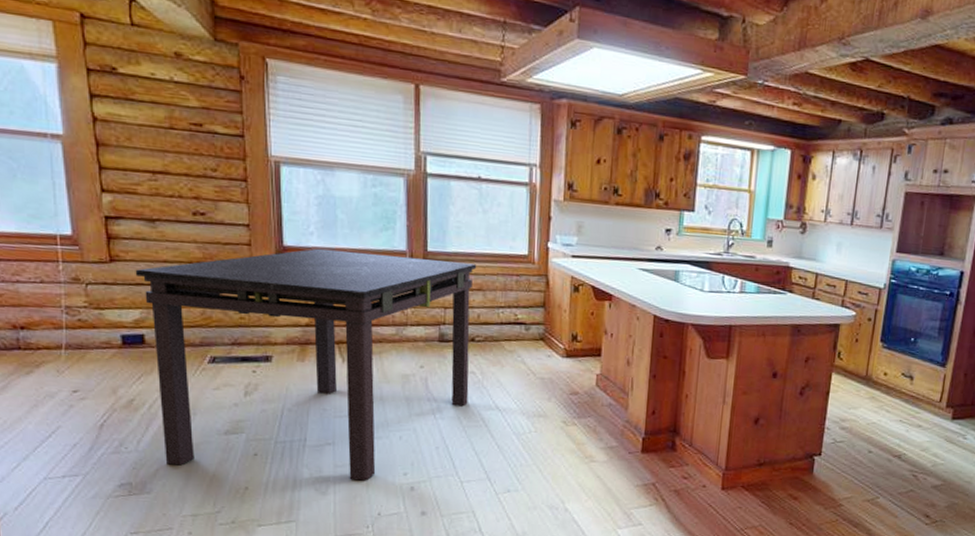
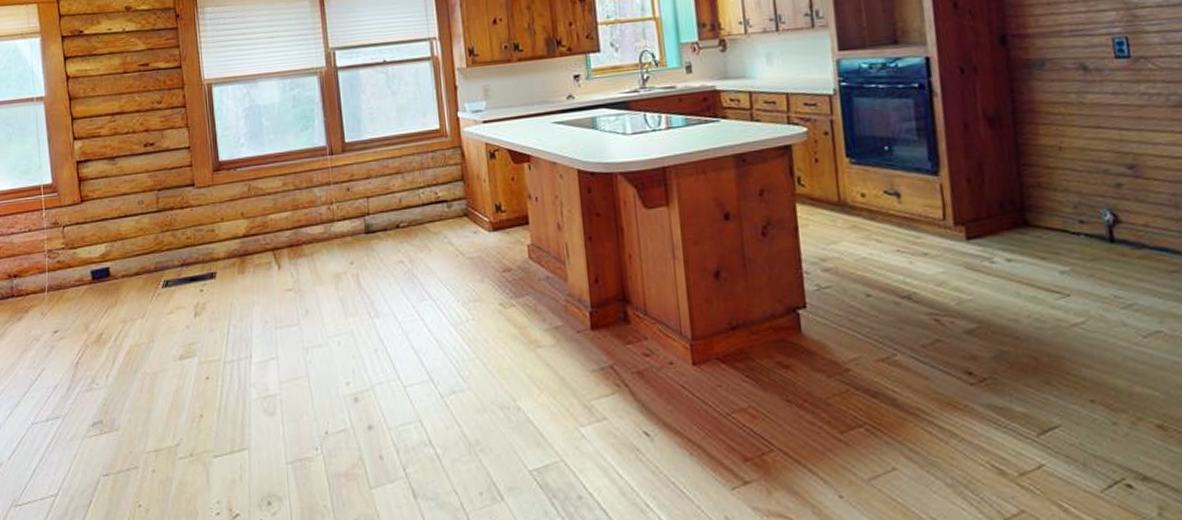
dining table: present [135,248,477,481] -> none [101,147,401,398]

